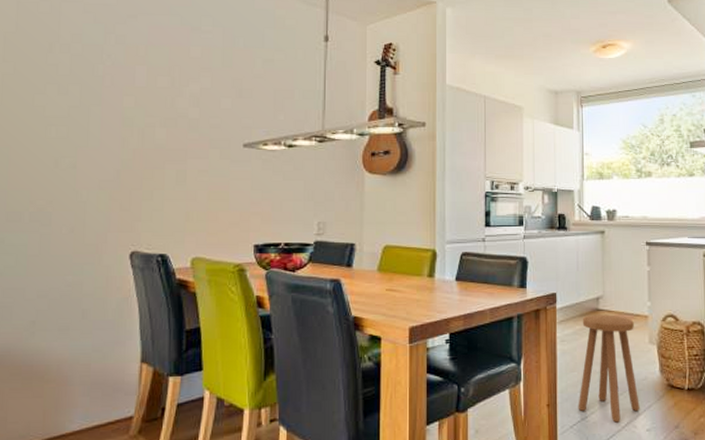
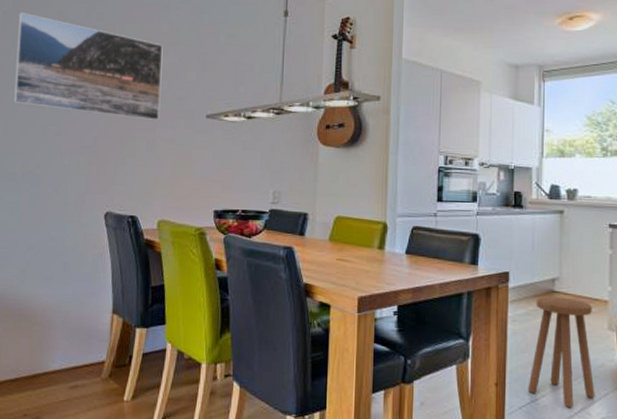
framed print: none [19,33,194,152] -> present [14,12,163,121]

